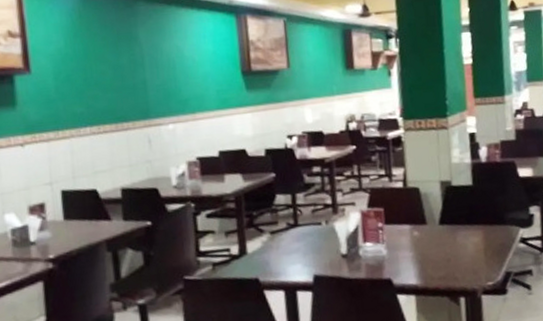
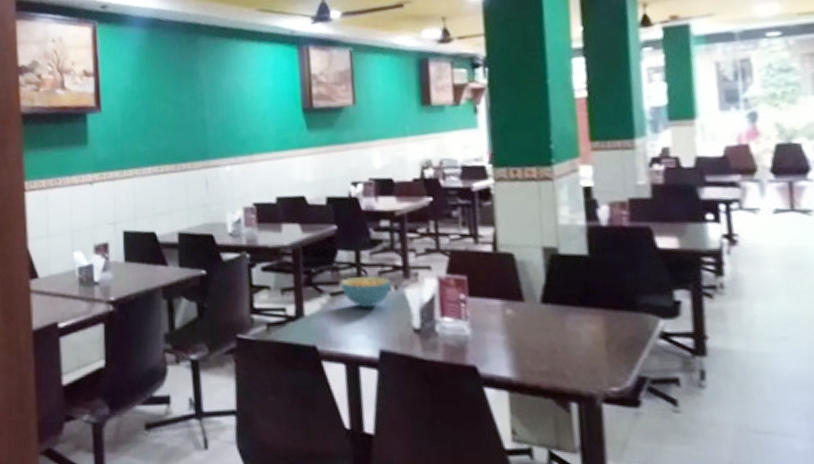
cereal bowl: none [280,214,323,242] -> present [341,276,392,309]

